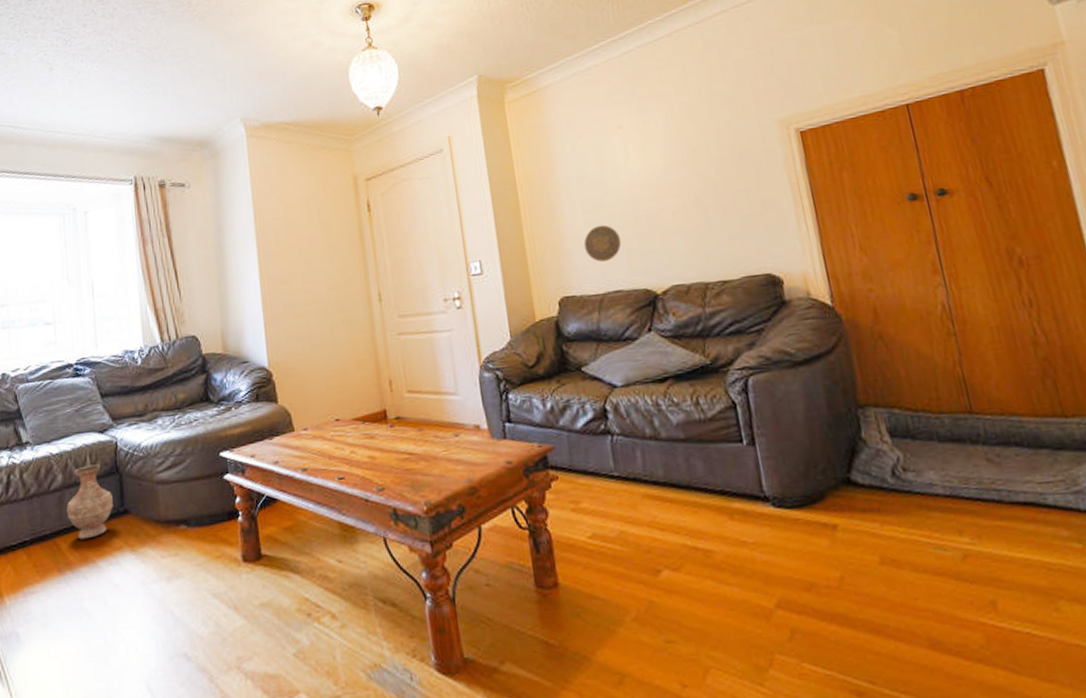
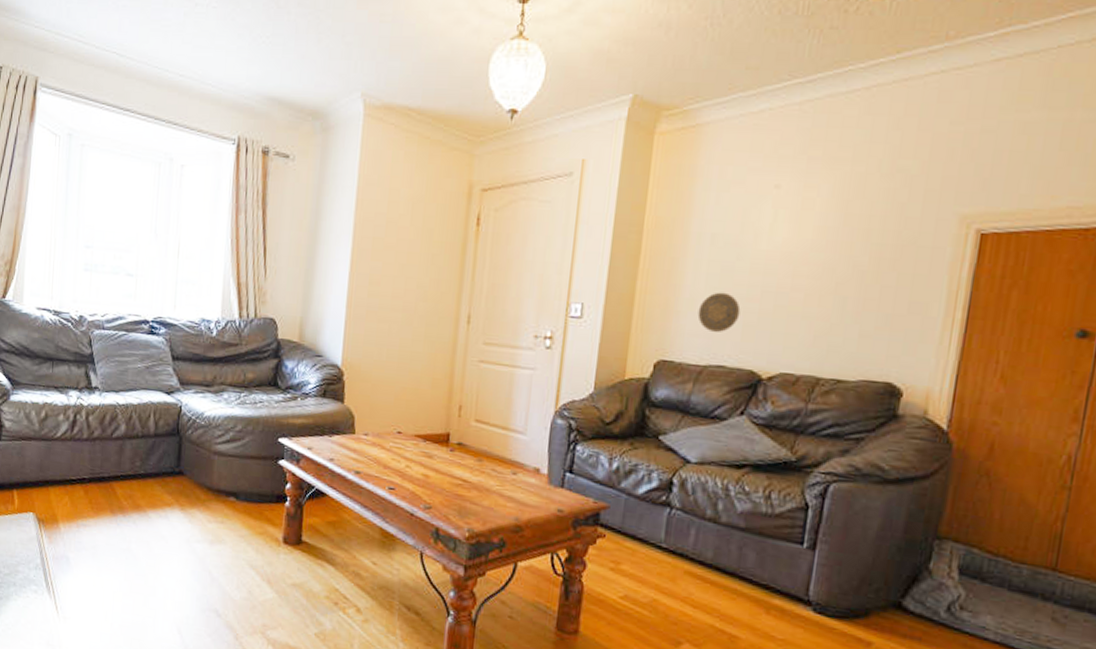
vase: present [66,464,113,540] -> none [125,422,170,490]

